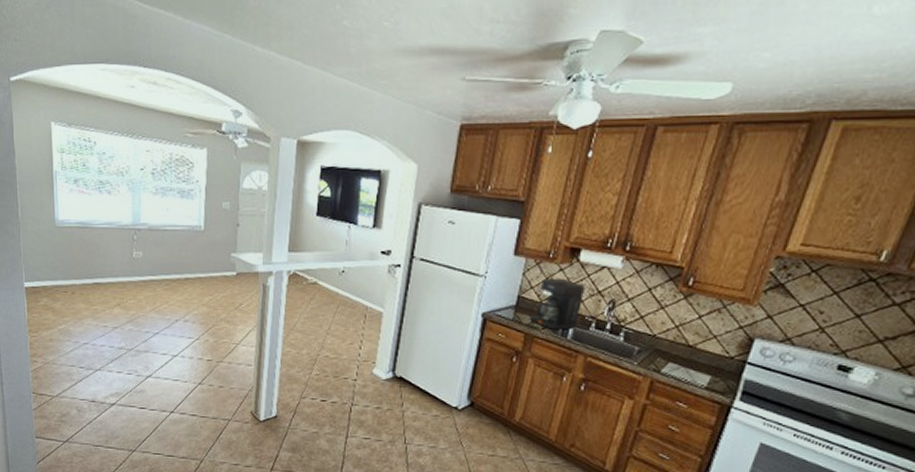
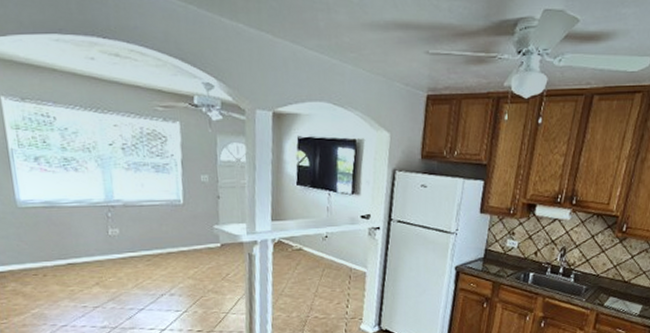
coffee maker: present [529,278,585,330] -> none [496,231,541,277]

